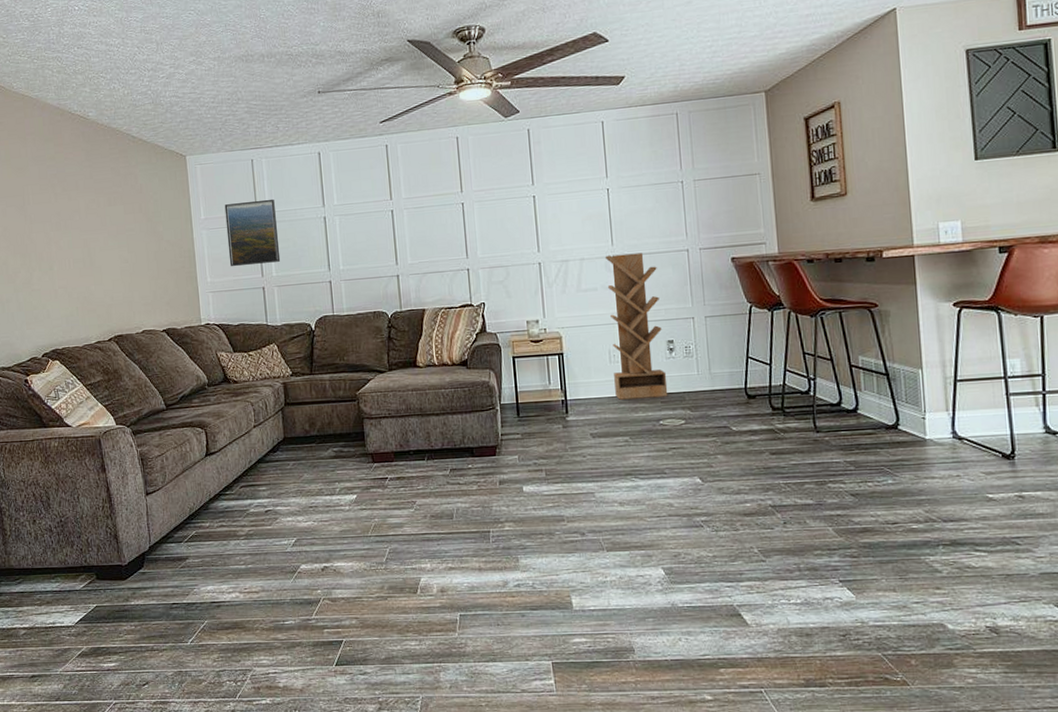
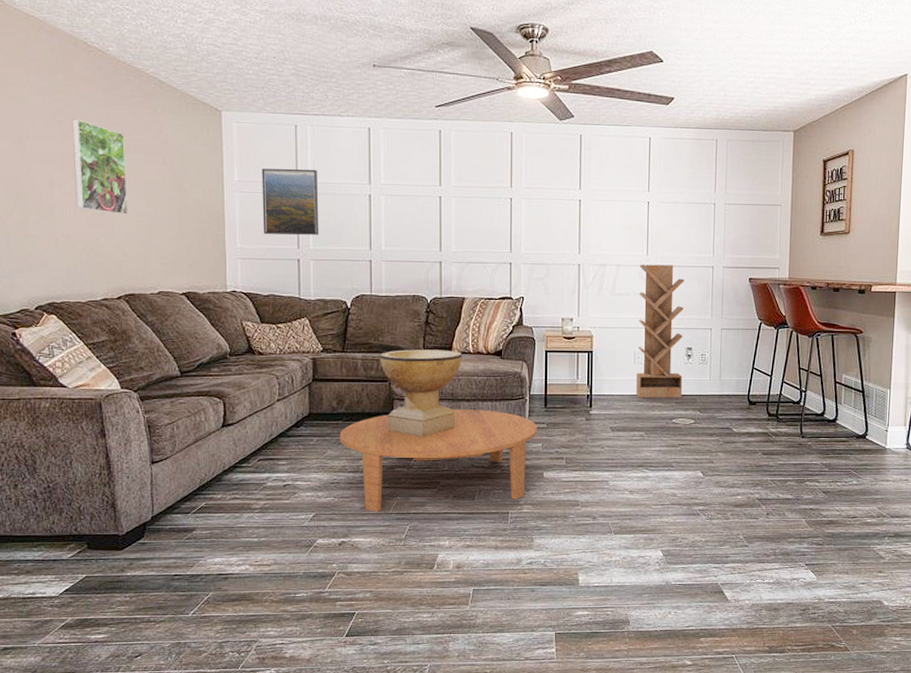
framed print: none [63,180,113,263] -> present [72,119,129,215]
coffee table: none [314,423,512,535] -> present [339,408,537,512]
decorative bowl: none [346,364,428,456] -> present [379,349,462,437]

